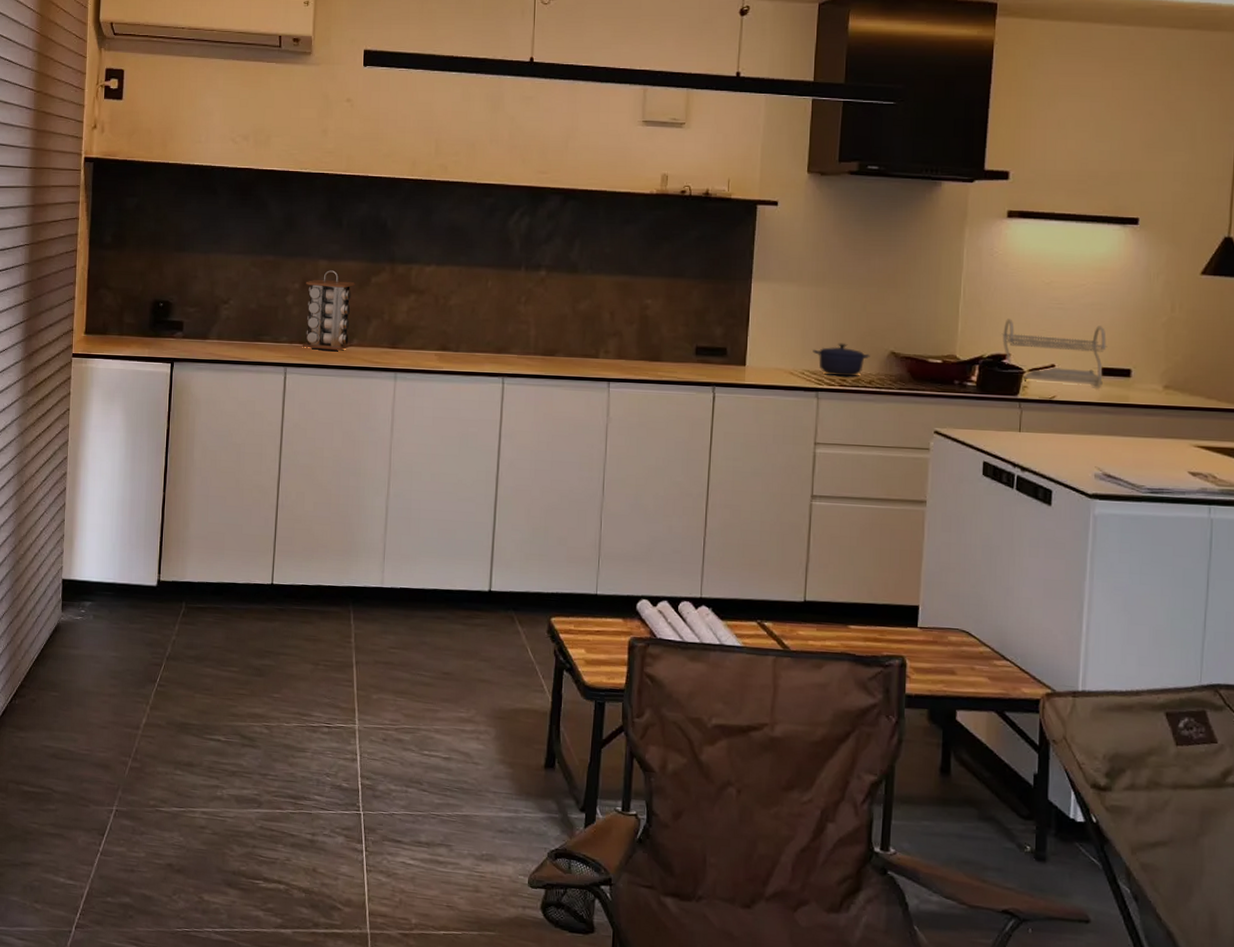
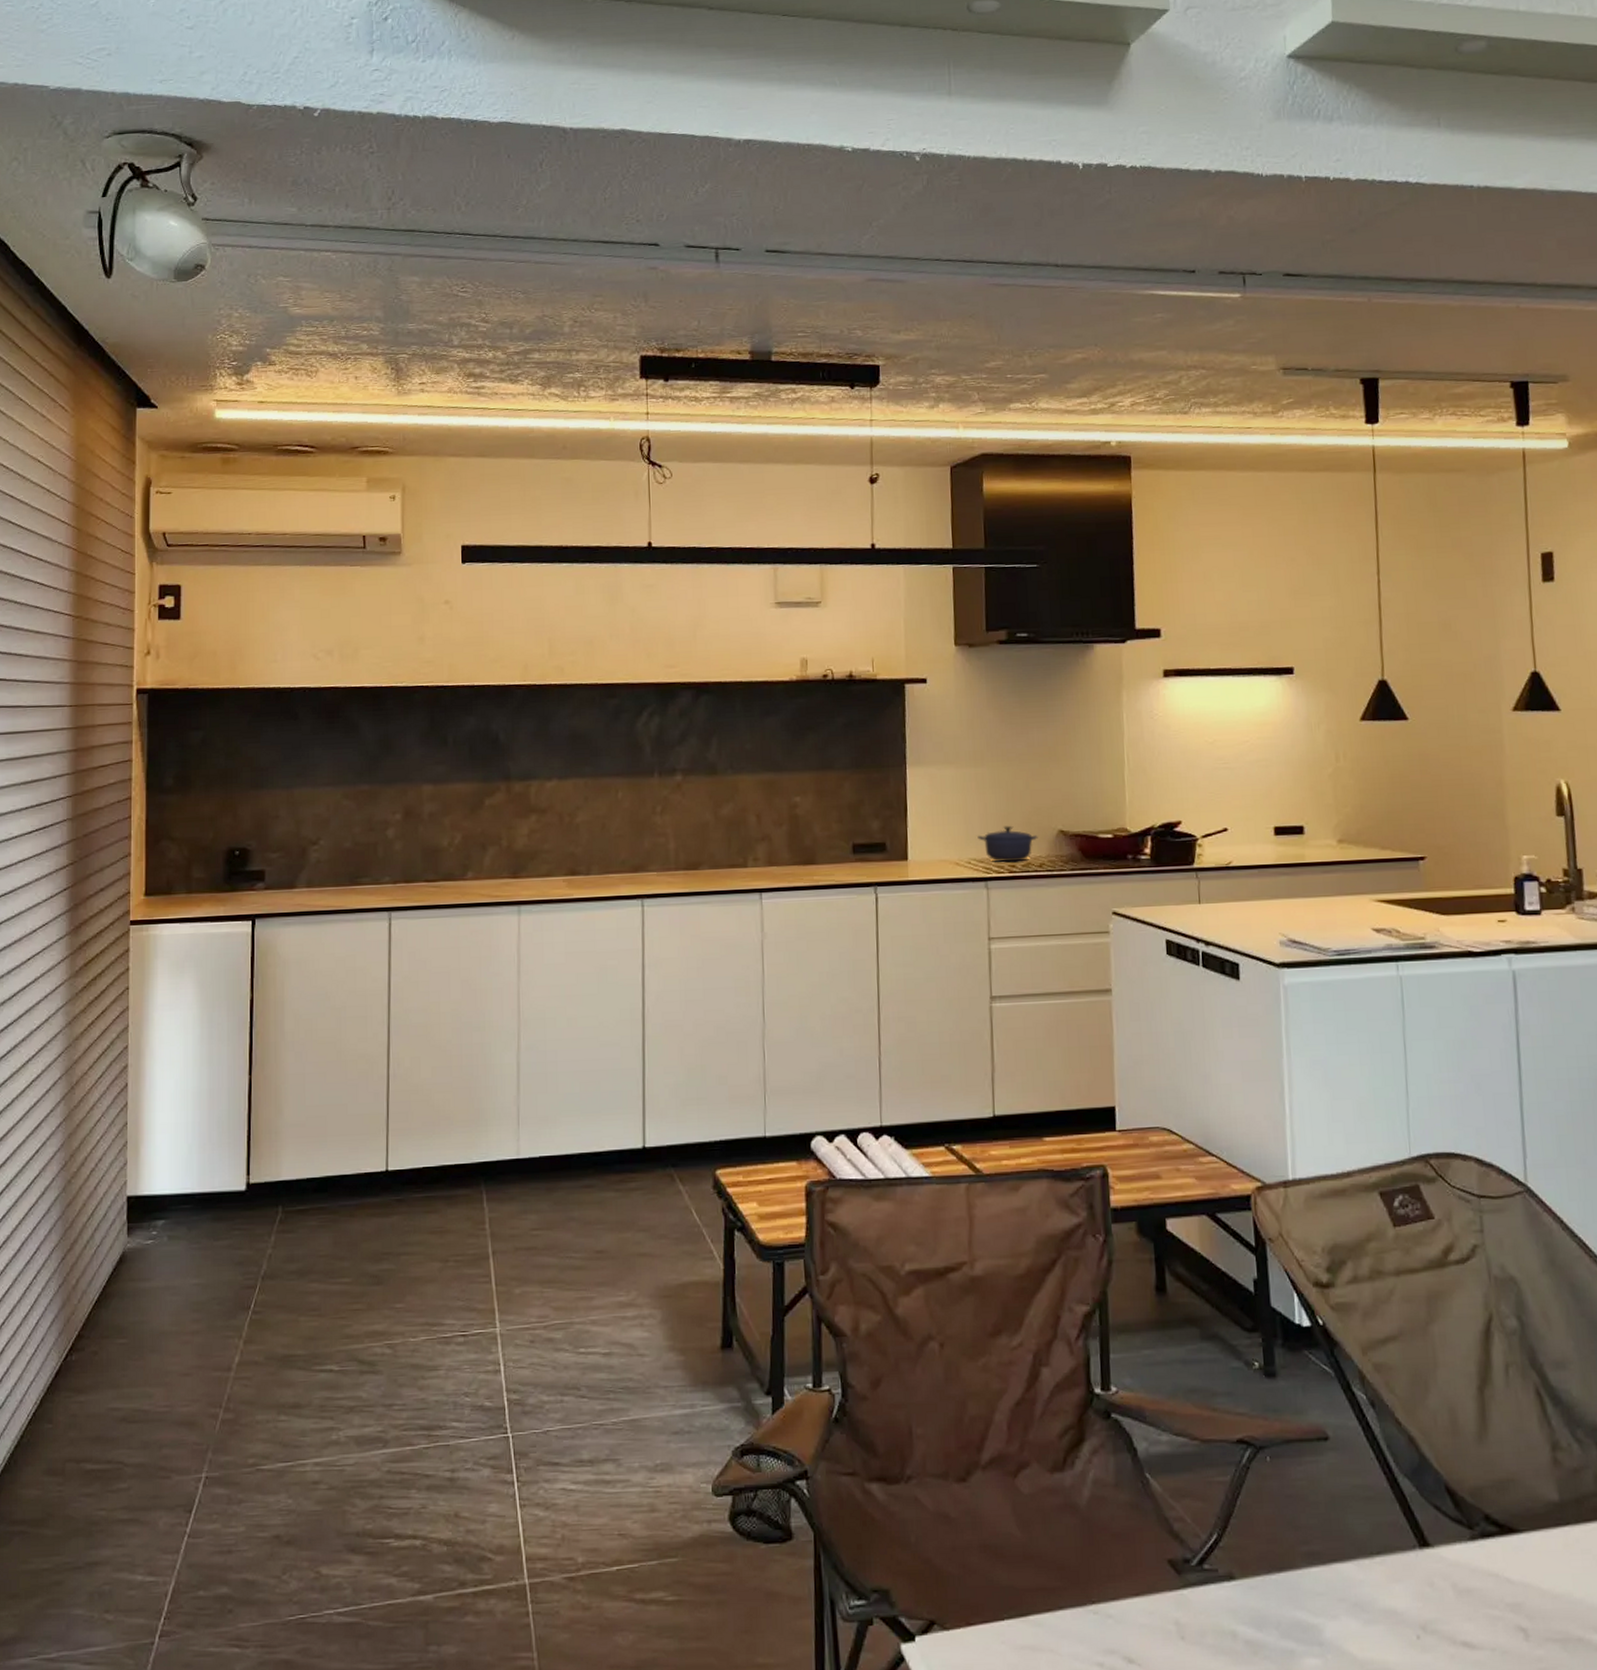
spice rack: present [302,270,355,351] -> none [408,795,466,888]
dish rack: present [1001,318,1108,390] -> none [1170,783,1278,851]

